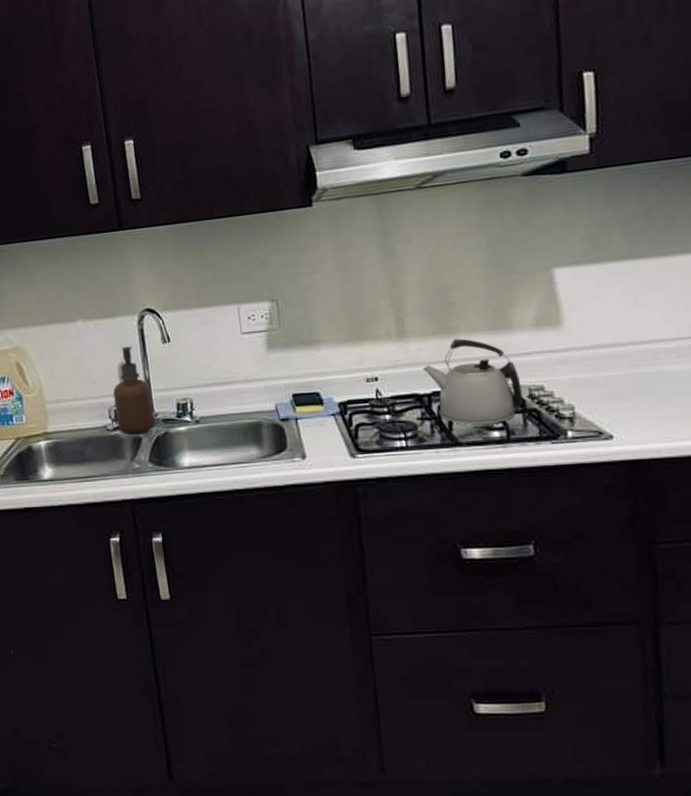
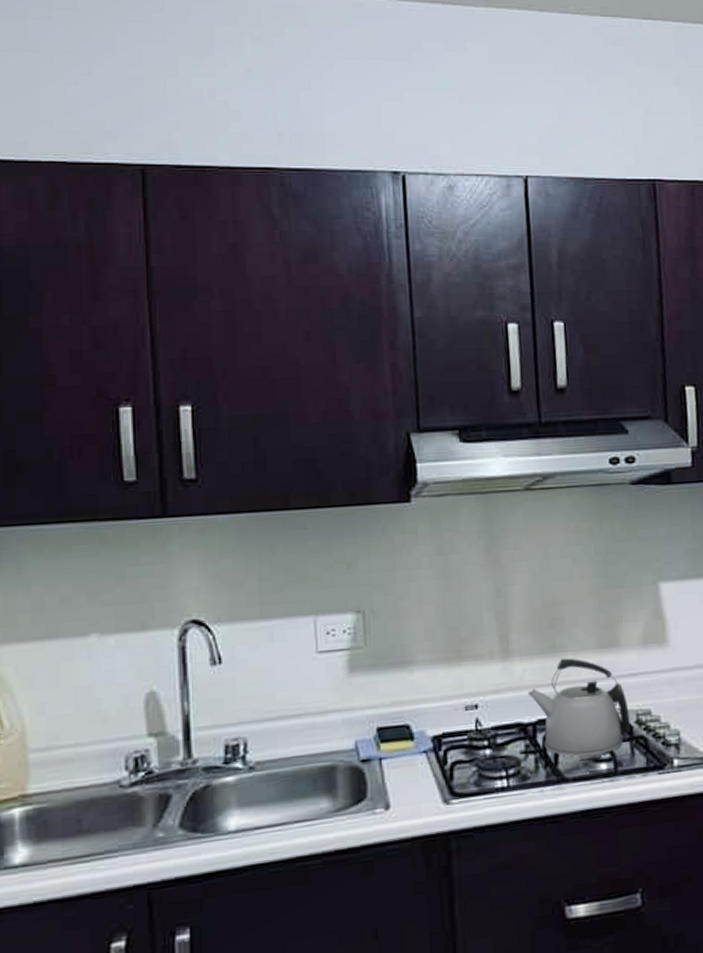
soap dispenser: present [113,346,155,435] -> none [133,670,192,792]

